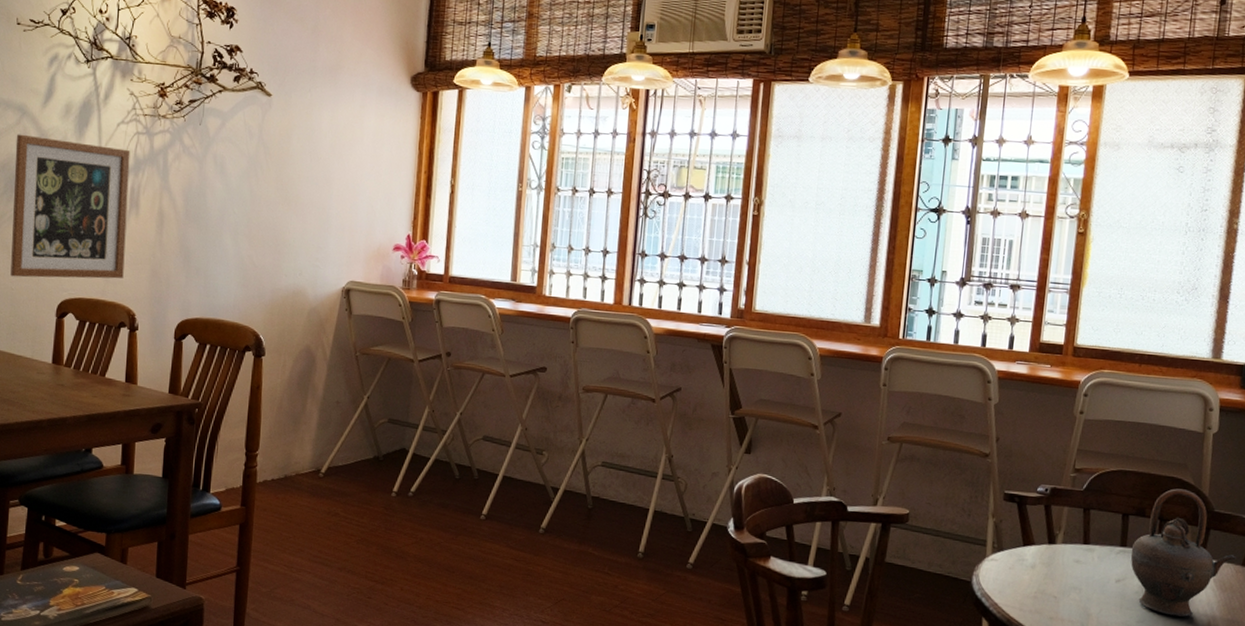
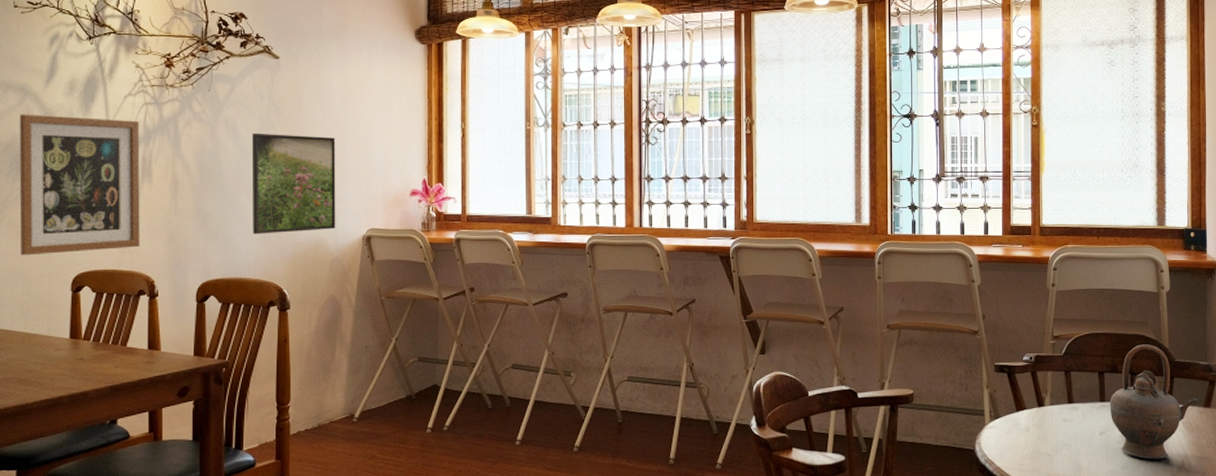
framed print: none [234,171,322,279] -> present [251,133,336,234]

